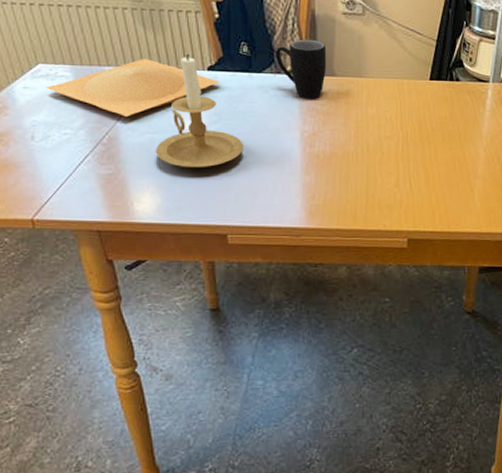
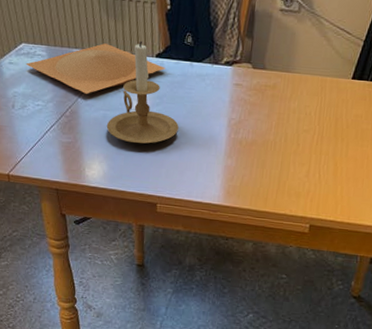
mug: present [276,39,327,99] -> none [215,33,261,90]

